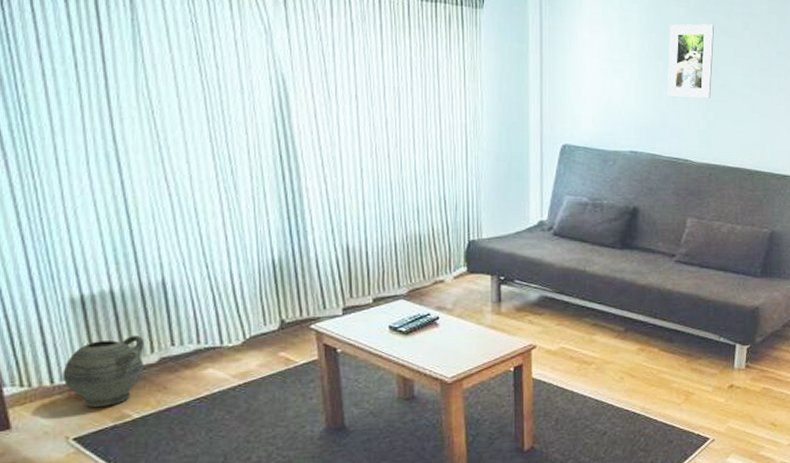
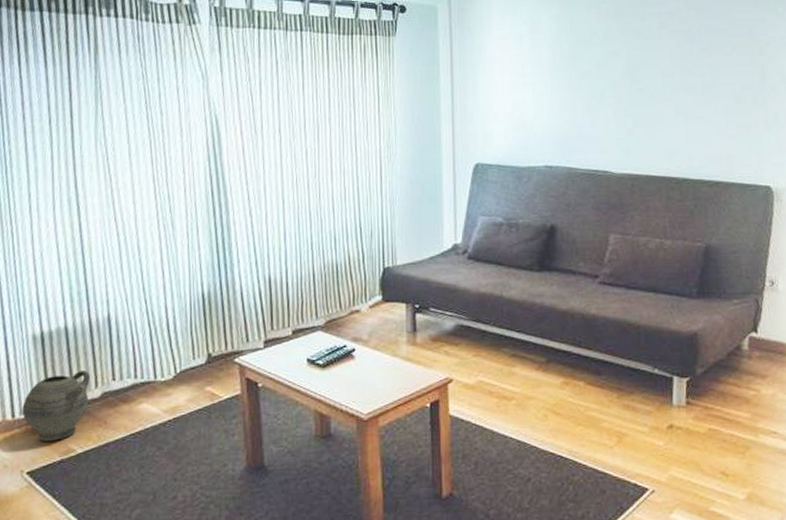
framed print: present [667,24,715,98] -> none [581,28,629,106]

